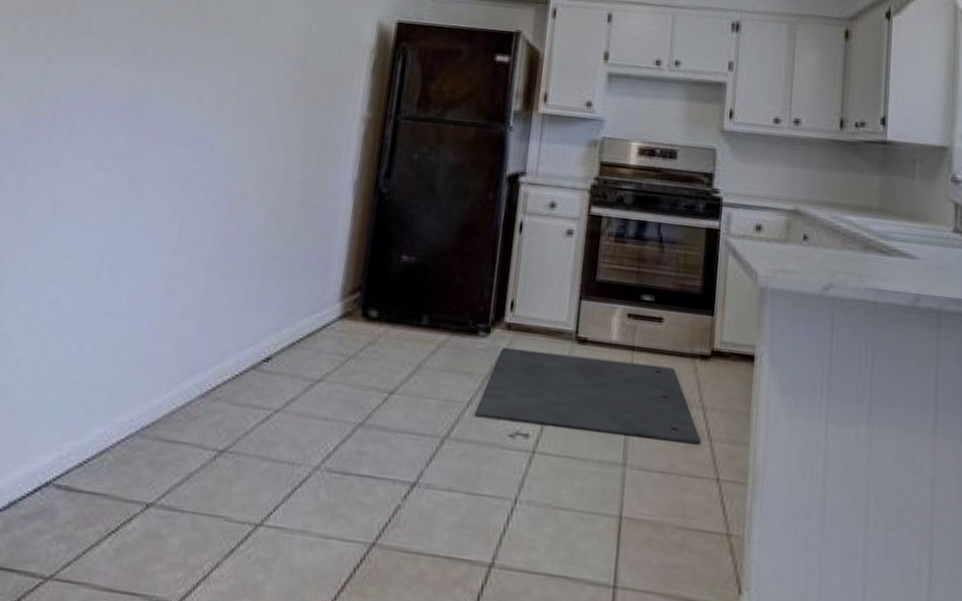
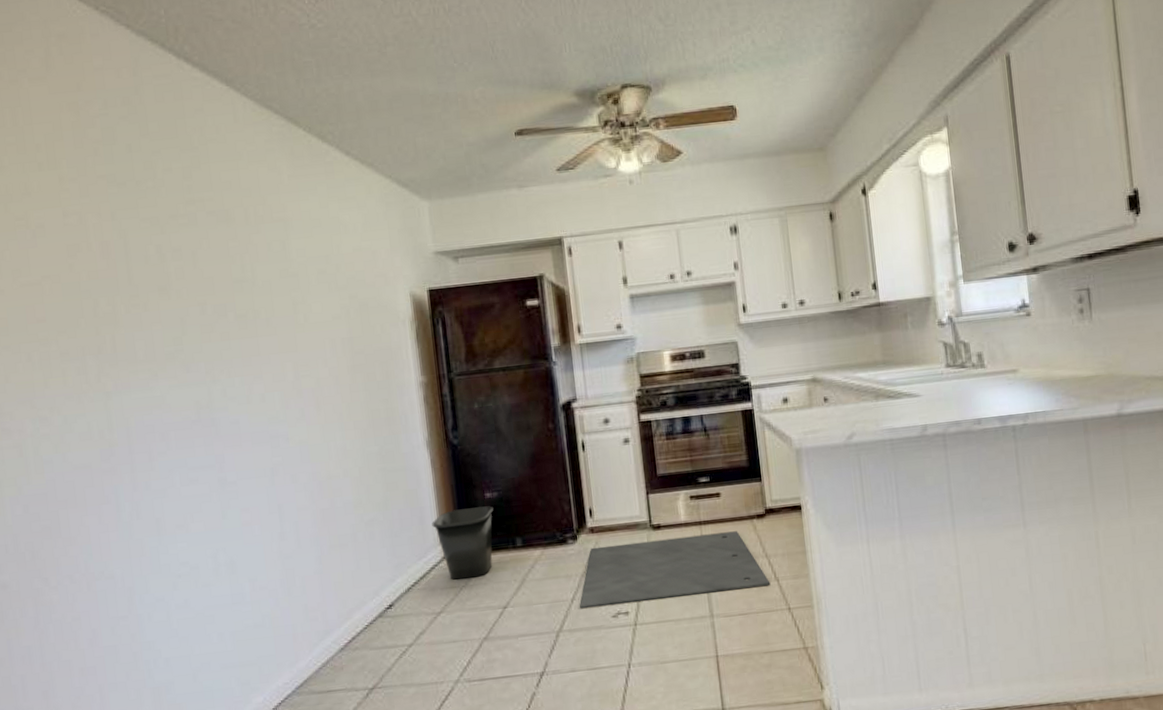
waste bin: none [336,265,408,350] -> present [432,506,495,580]

